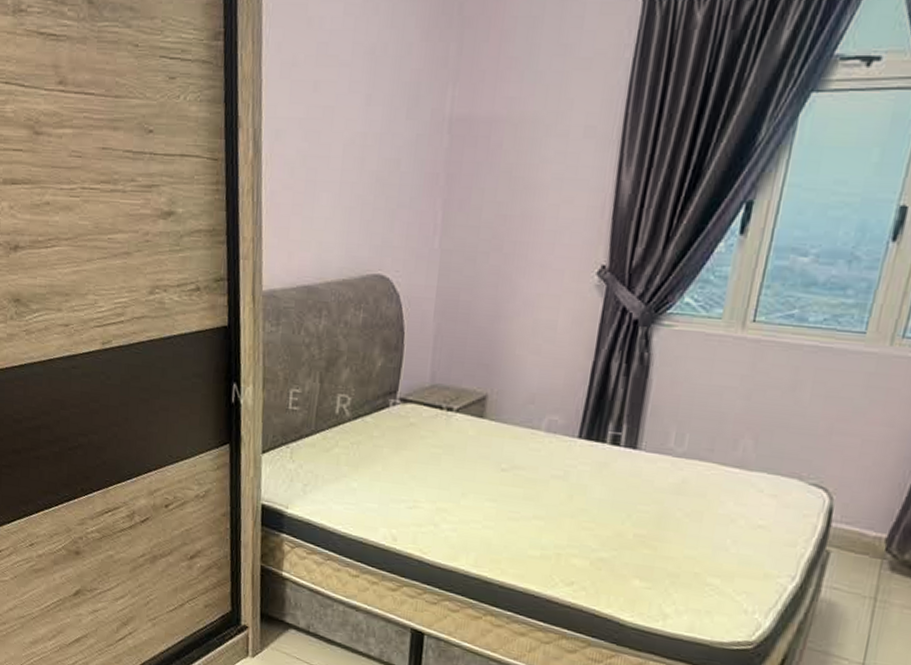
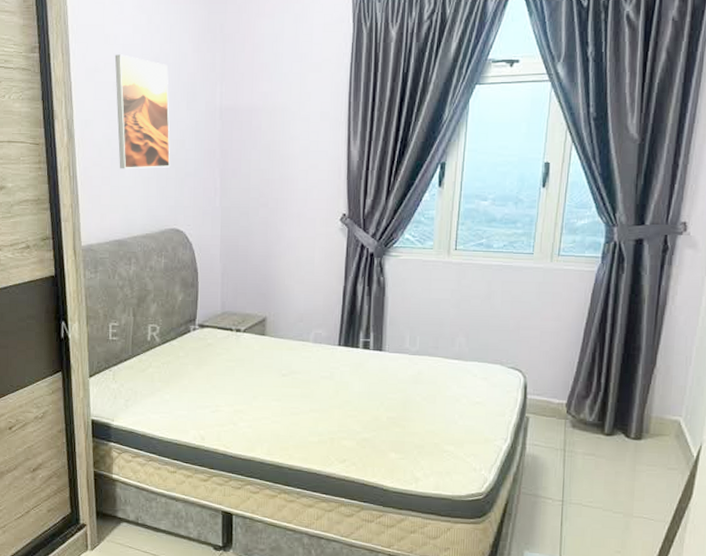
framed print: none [315,43,386,196] -> present [114,54,171,169]

